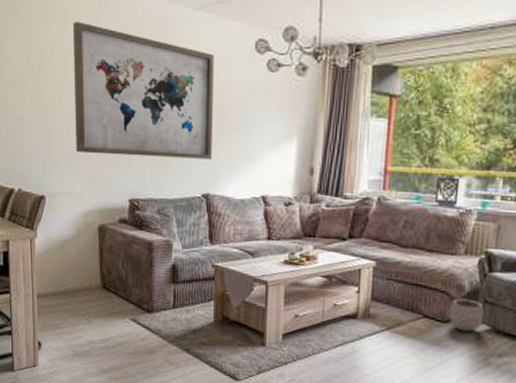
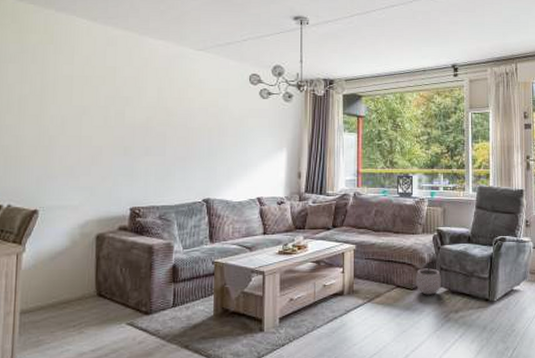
wall art: present [72,21,214,159] -> none [76,56,214,169]

